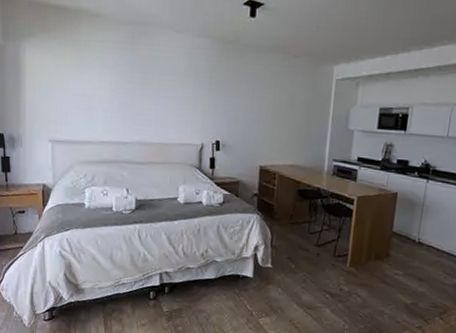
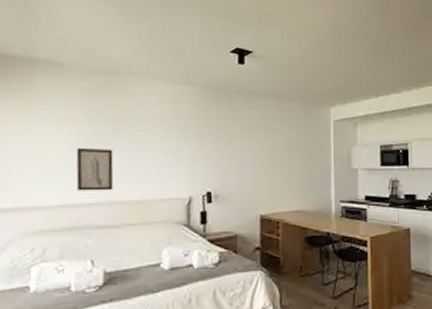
wall art: none [114,93,143,133] -> present [76,147,114,191]

